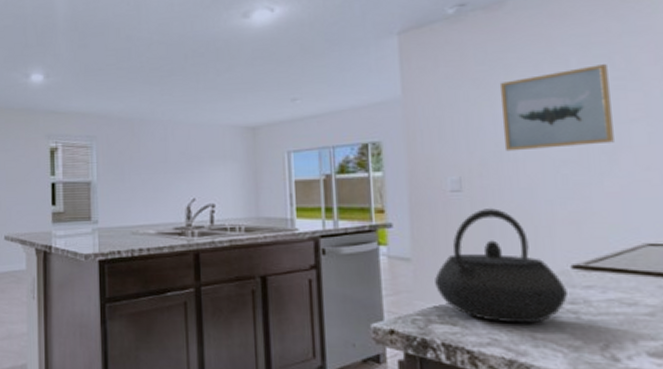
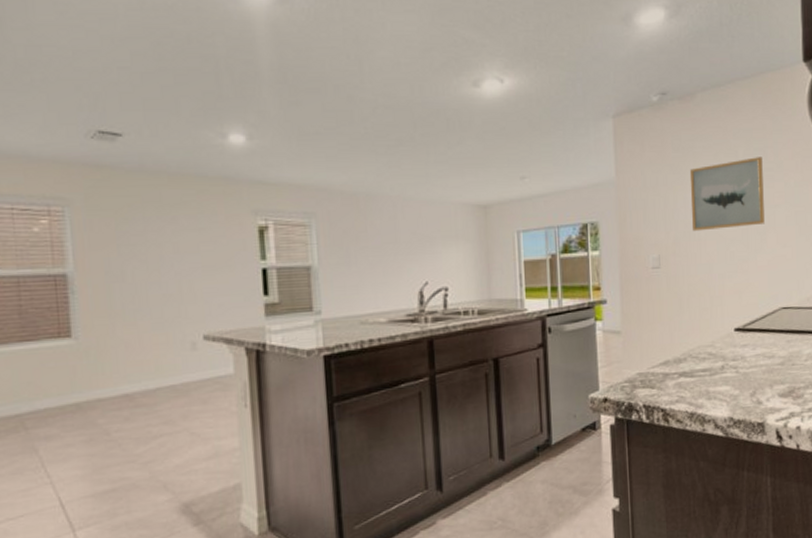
kettle: present [435,208,567,324] -> none [639,282,731,382]

